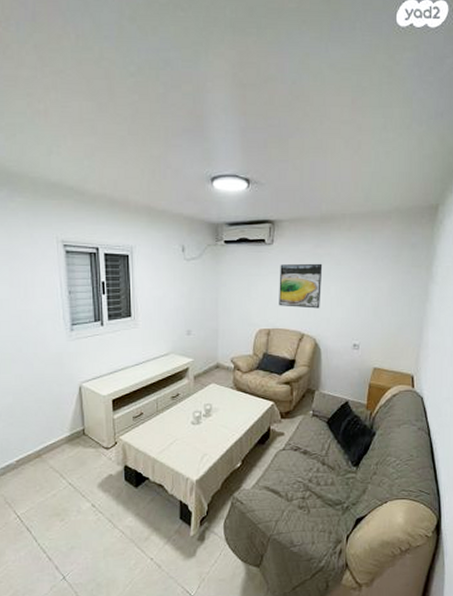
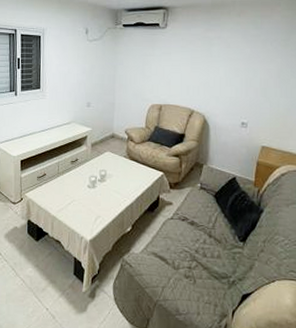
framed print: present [279,263,323,309] -> none [171,45,213,88]

